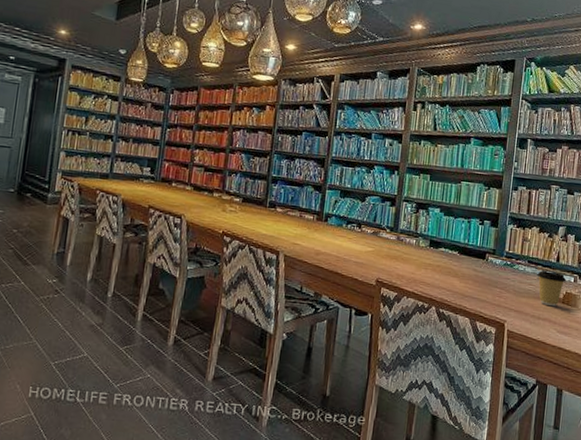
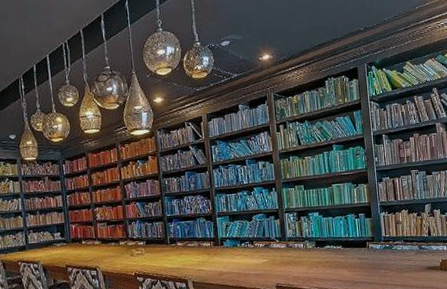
coffee cup: present [537,271,566,307] -> none [414,244,440,275]

